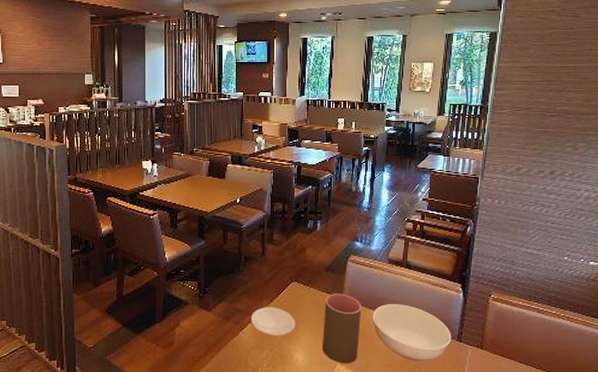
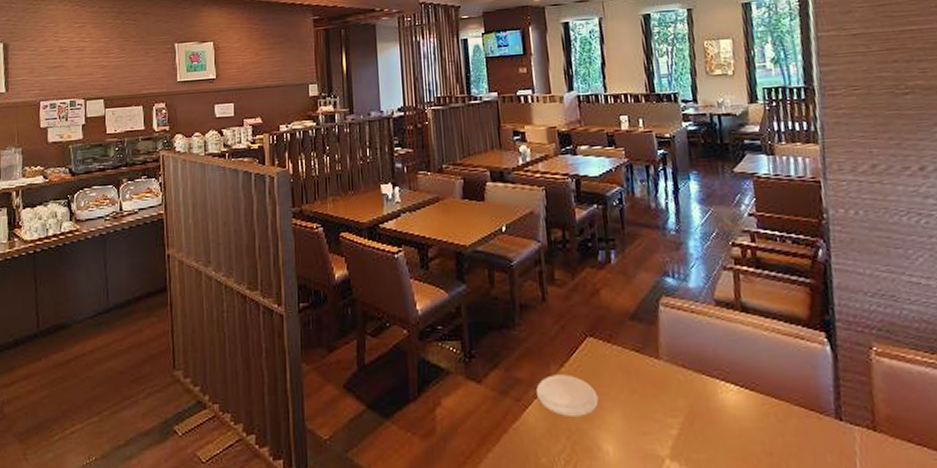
cup: present [323,294,362,364] -> none [635,352,694,458]
bowl: present [373,304,452,361] -> none [705,365,827,452]

